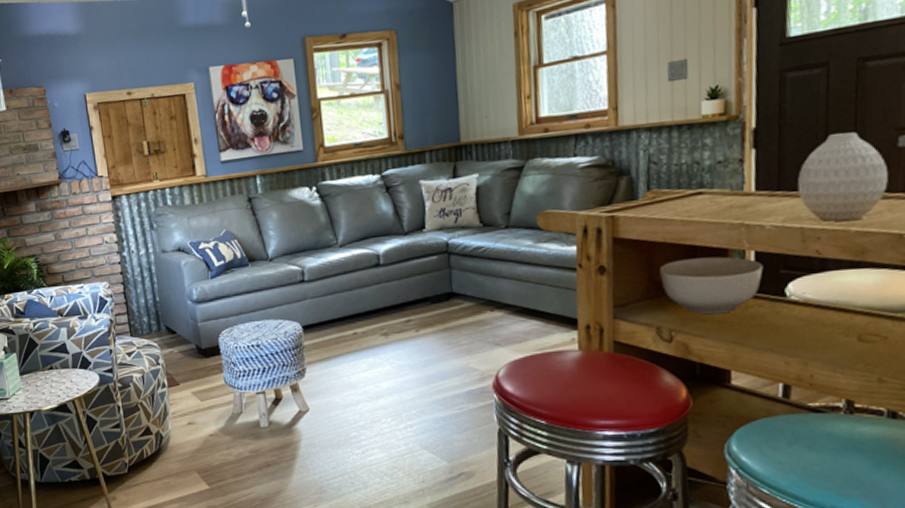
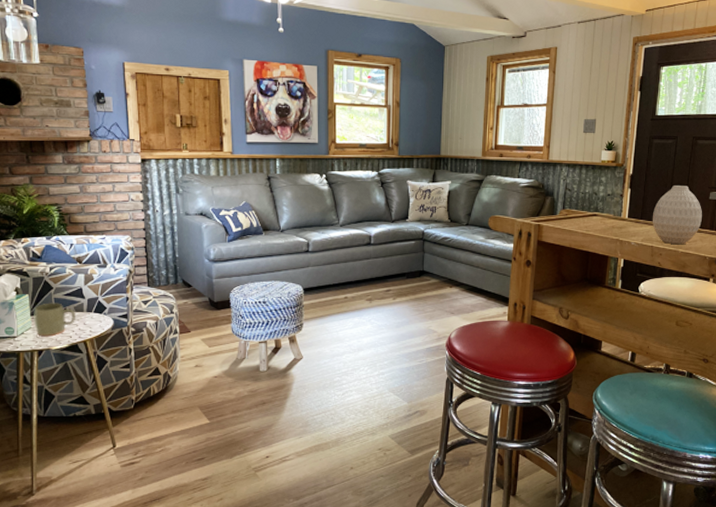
mug: none [22,360,62,397] -> present [34,303,75,337]
bowl: present [659,256,764,315] -> none [565,261,628,301]

